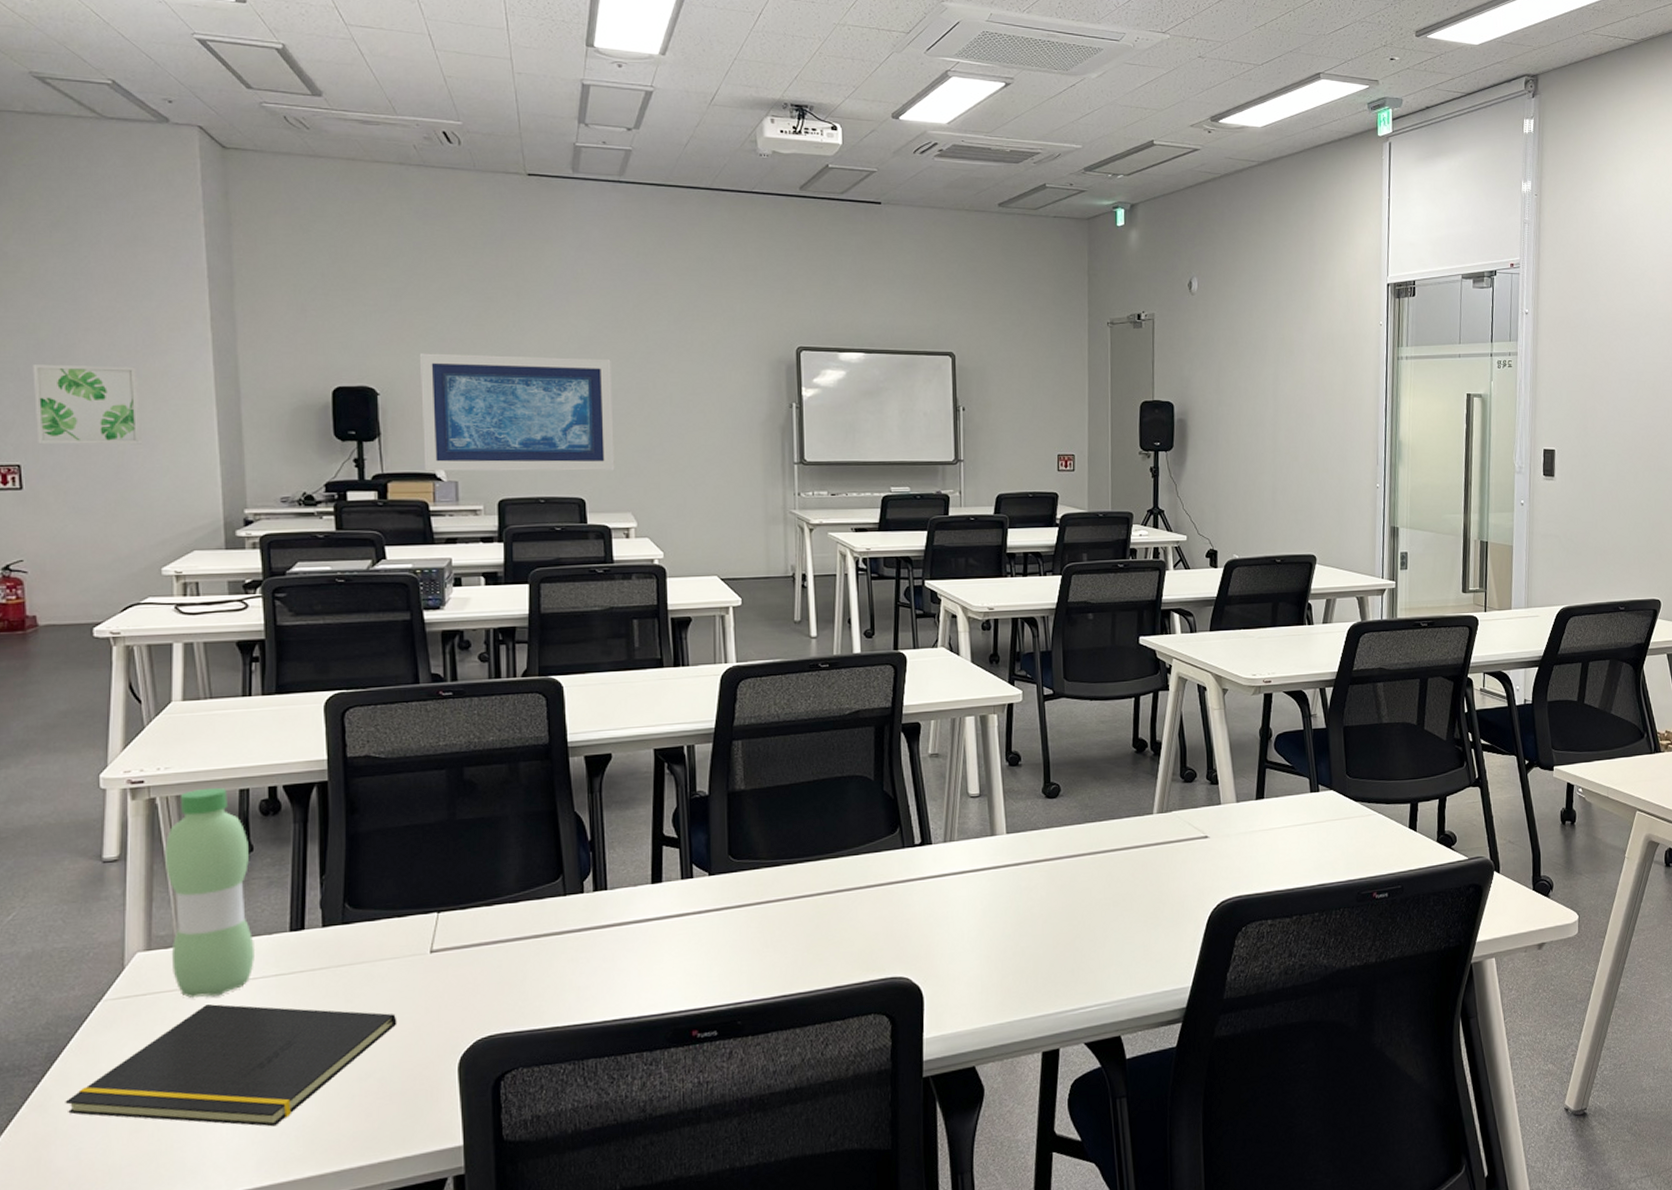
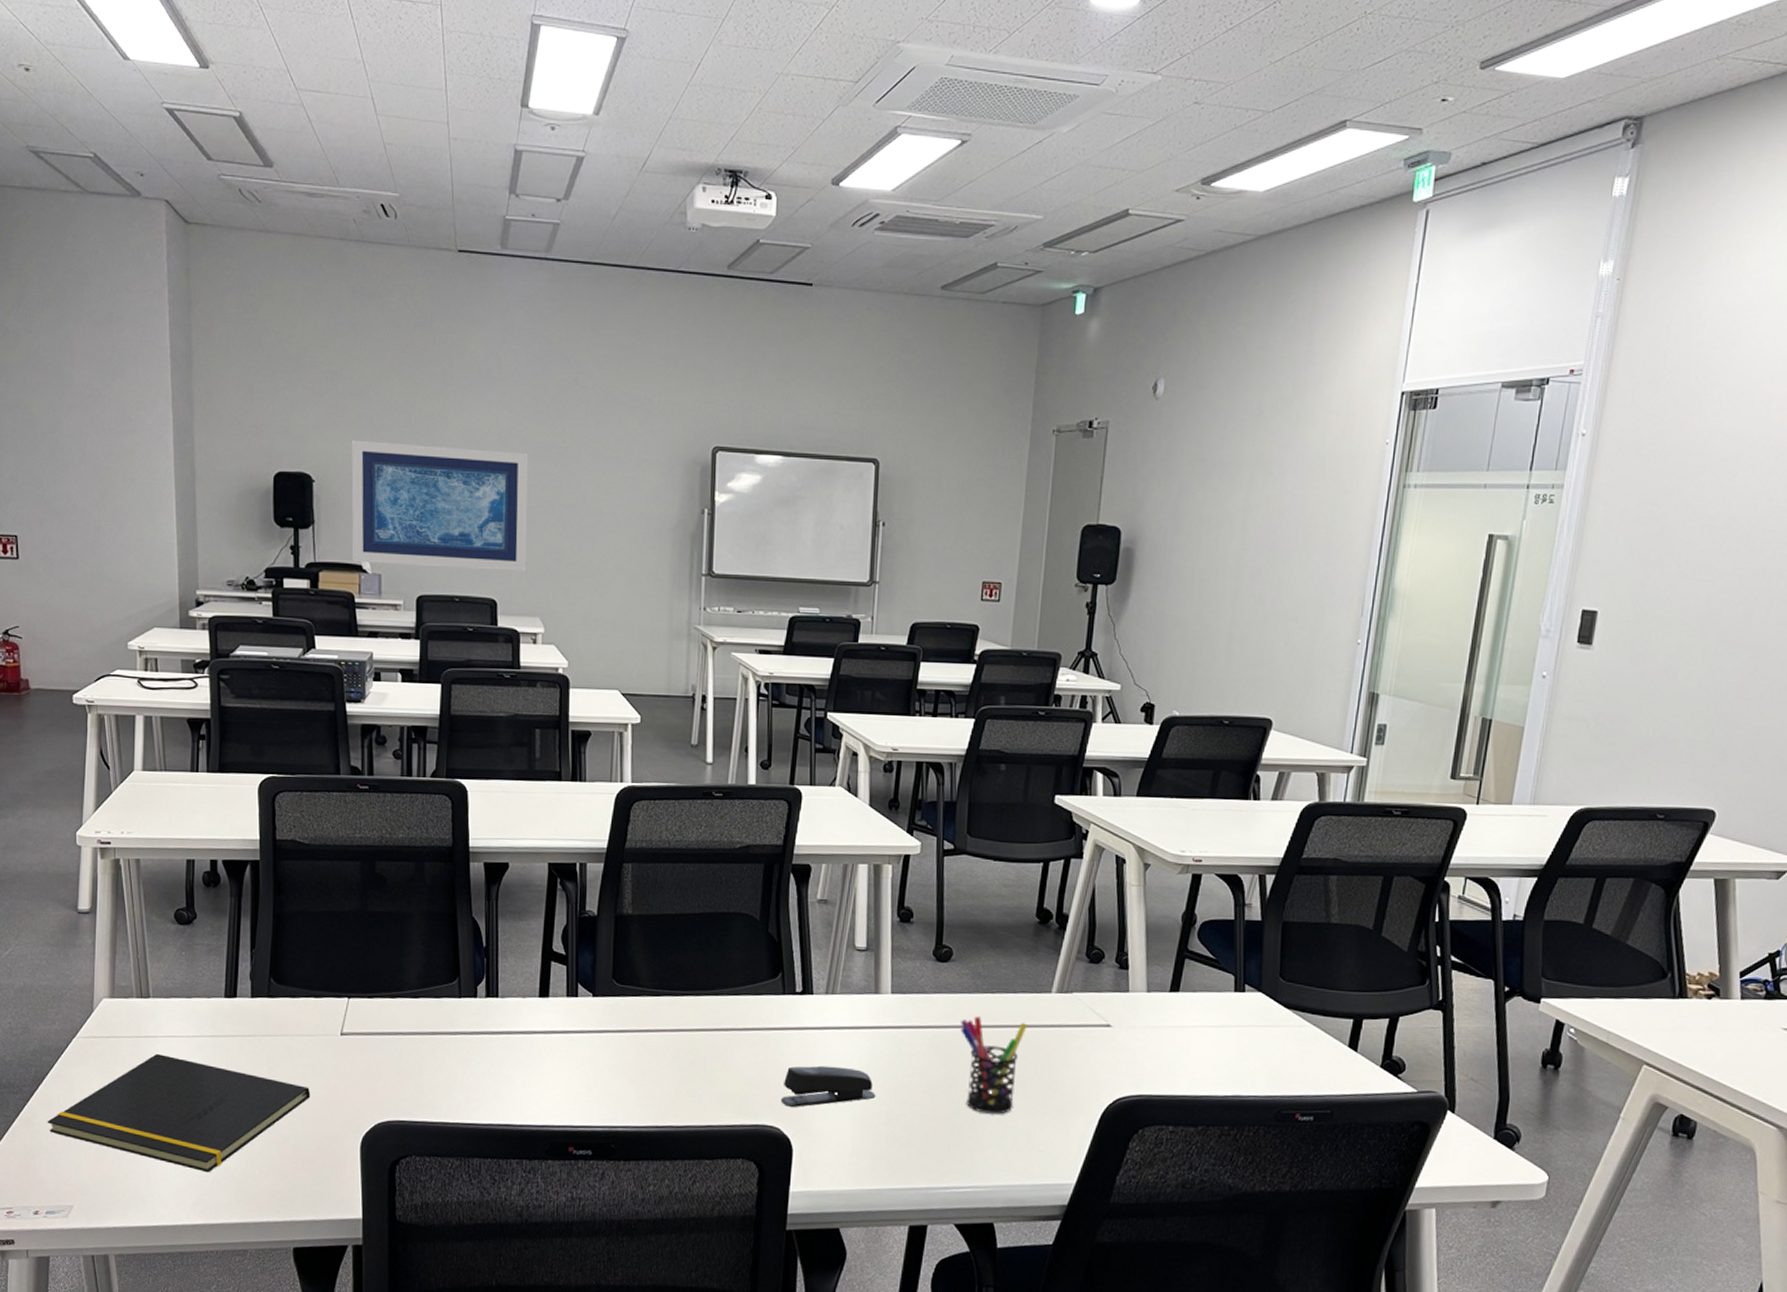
wall art: present [33,364,142,445] -> none [27,439,113,521]
water bottle: present [165,787,256,999] -> none [126,855,197,1048]
stapler: none [908,909,1000,957] -> present [780,1065,876,1108]
pen holder: none [1074,844,1134,934] -> present [960,1016,1027,1114]

